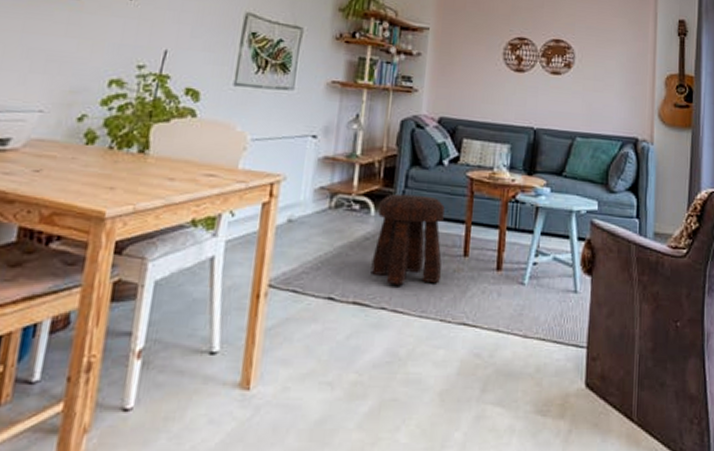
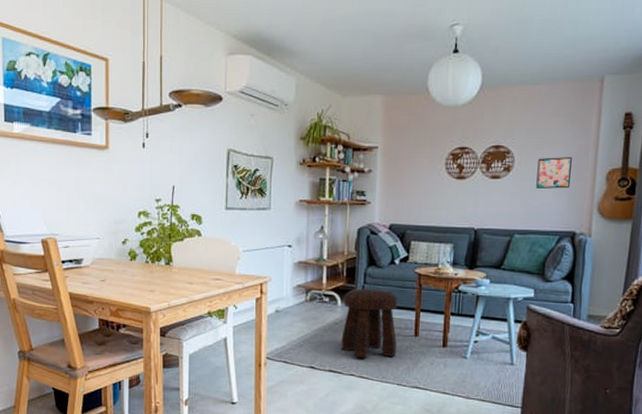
wall art: none [597,57,631,91] -> present [536,157,572,189]

